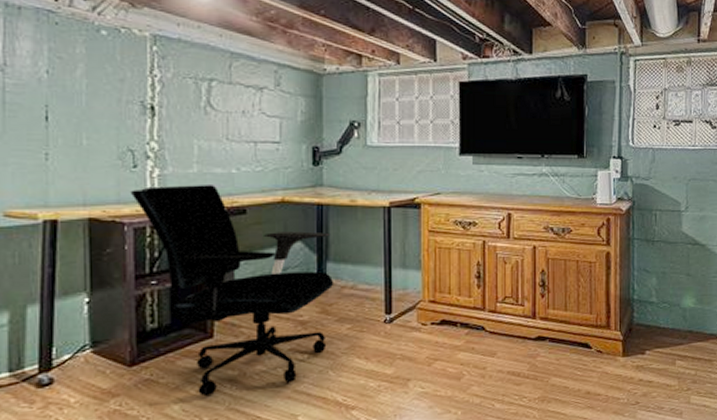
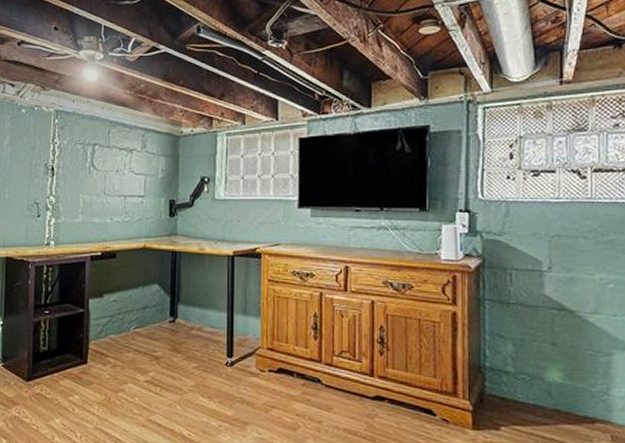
office chair: present [130,185,334,397] -> none [34,232,184,415]

